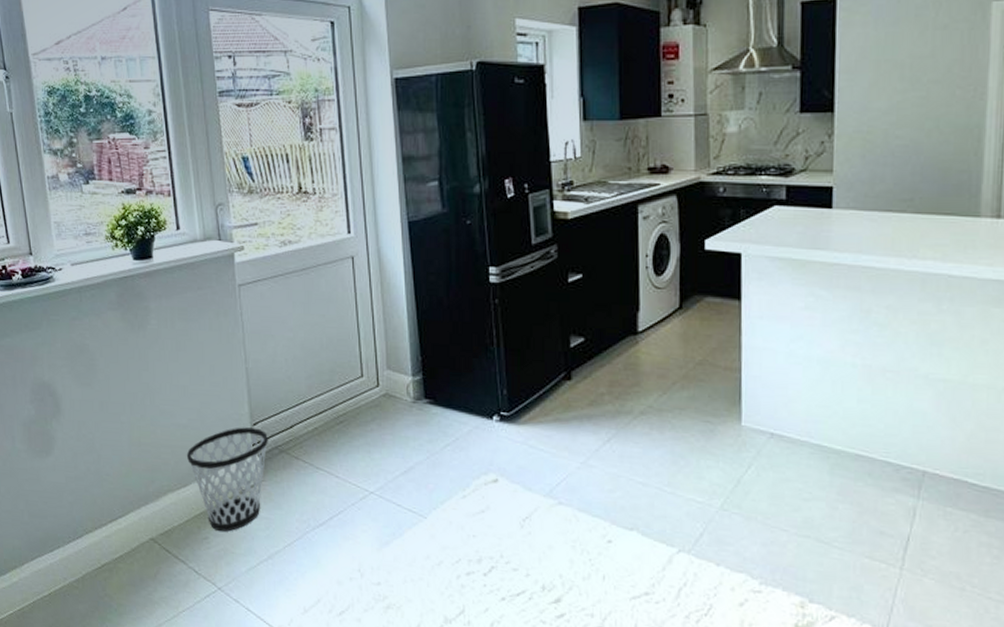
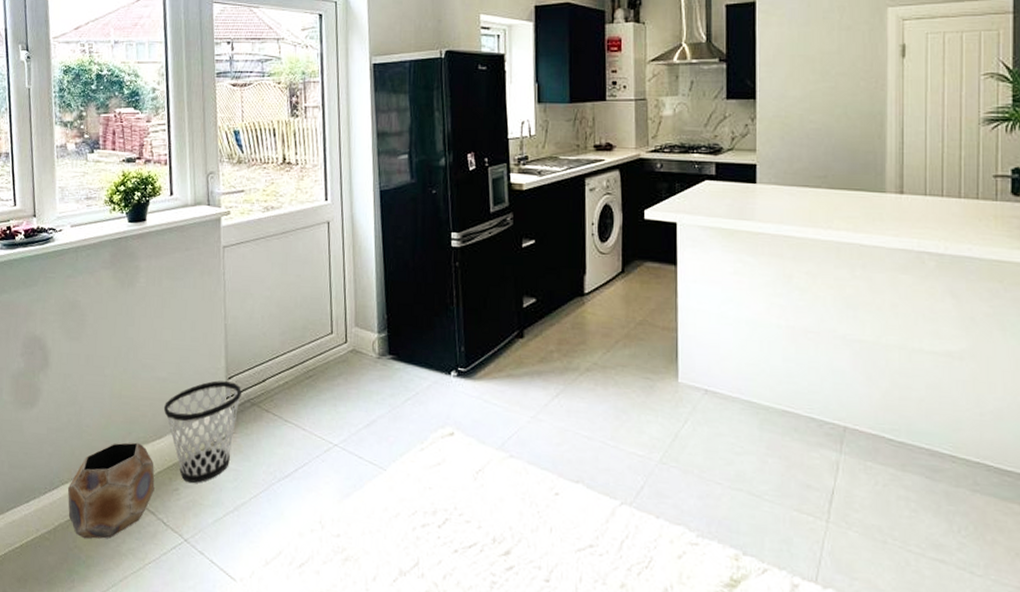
planter: none [92,490,183,588] -> present [67,442,155,540]

